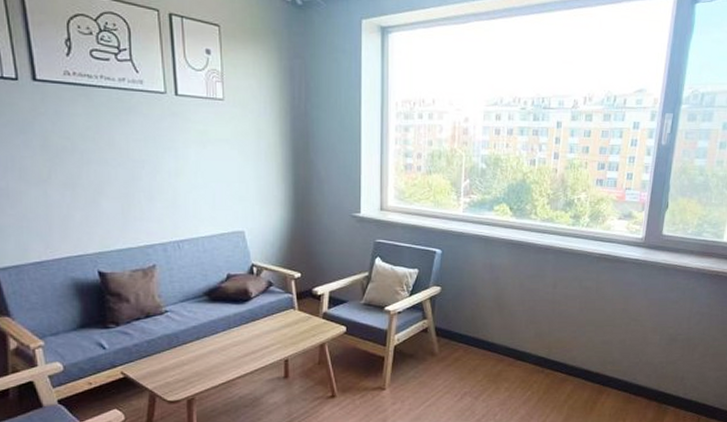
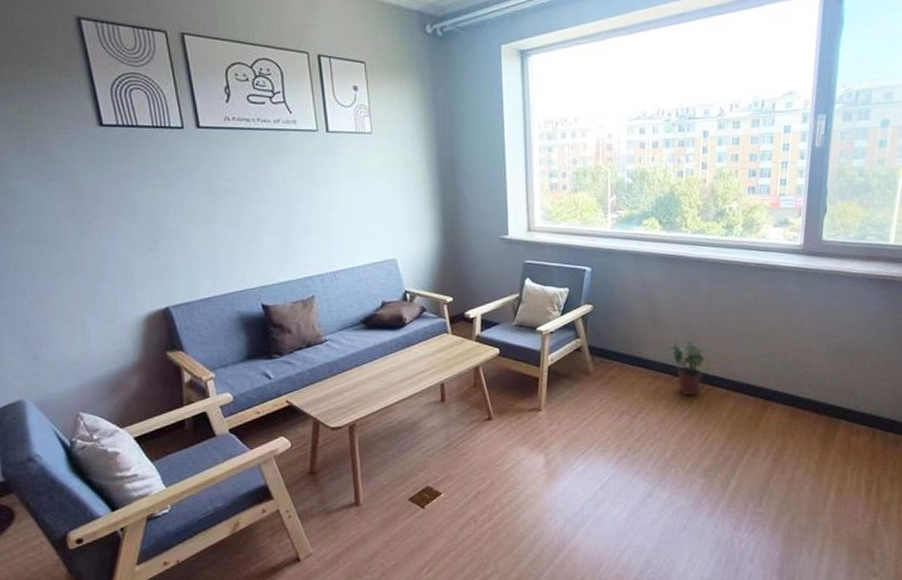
potted plant: none [513,326,547,380] -> present [668,340,705,396]

